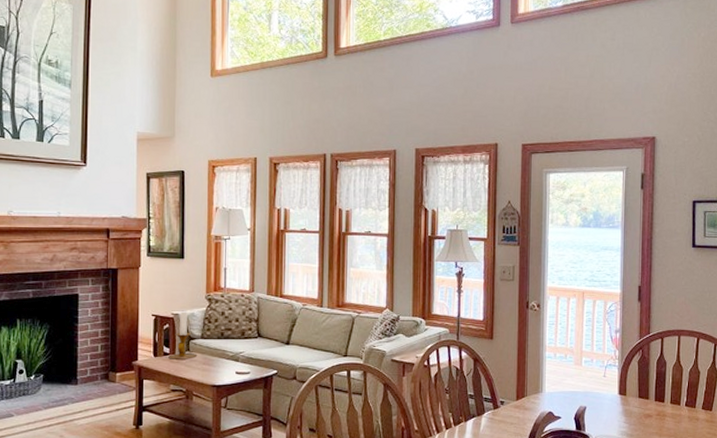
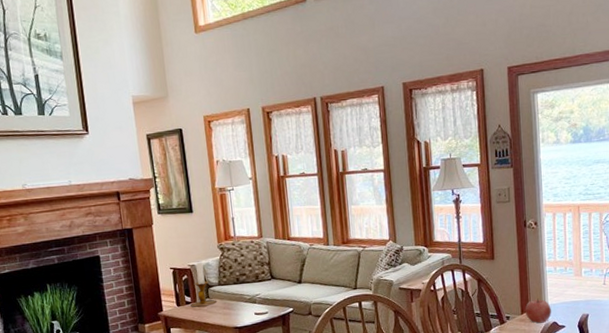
fruit: none [520,384,548,412] -> present [525,297,551,323]

